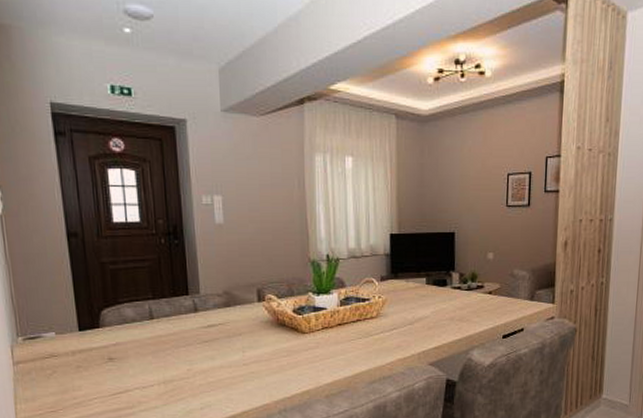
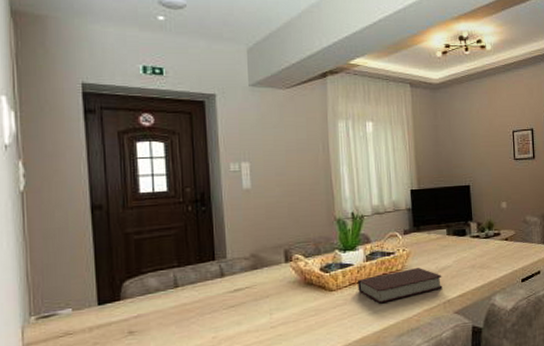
book: none [331,315,418,350] -> present [358,267,443,304]

